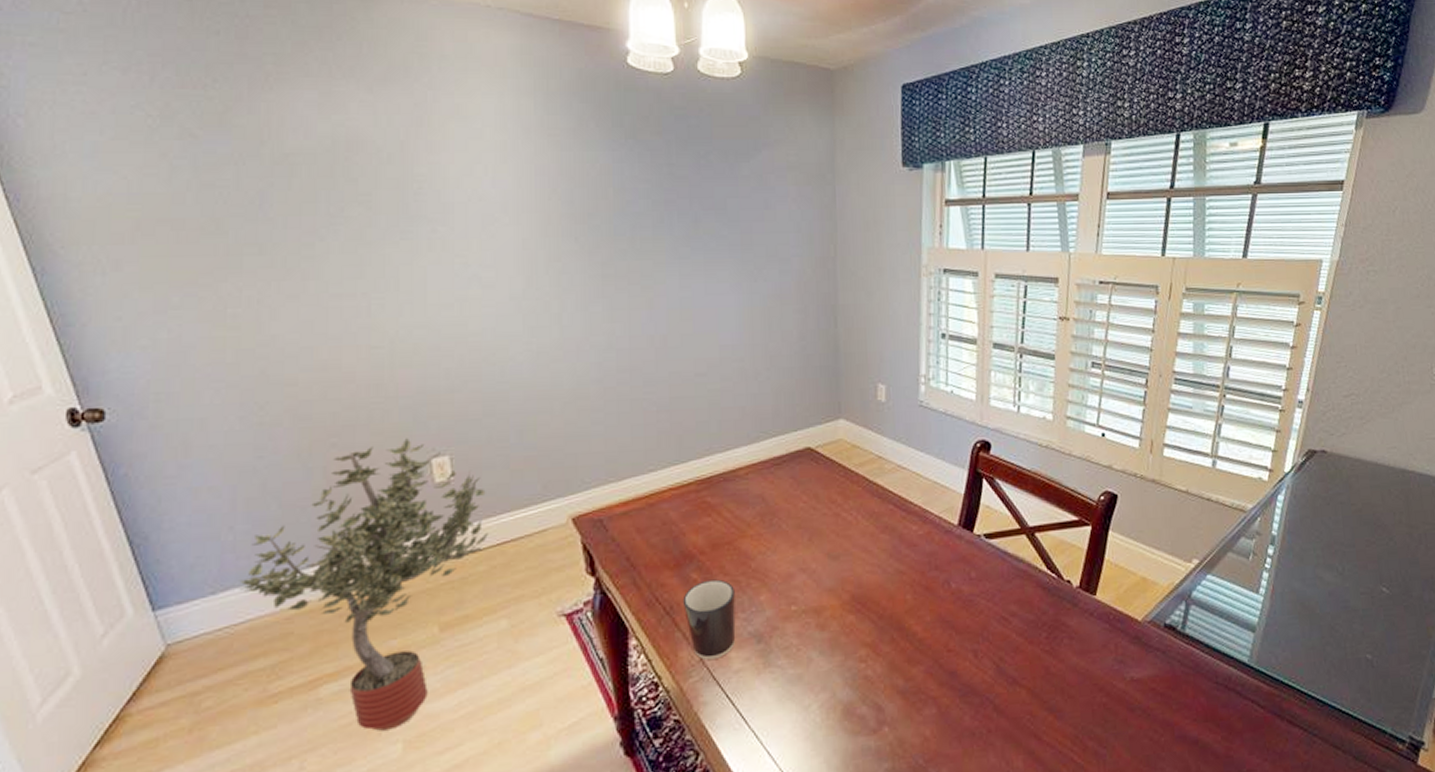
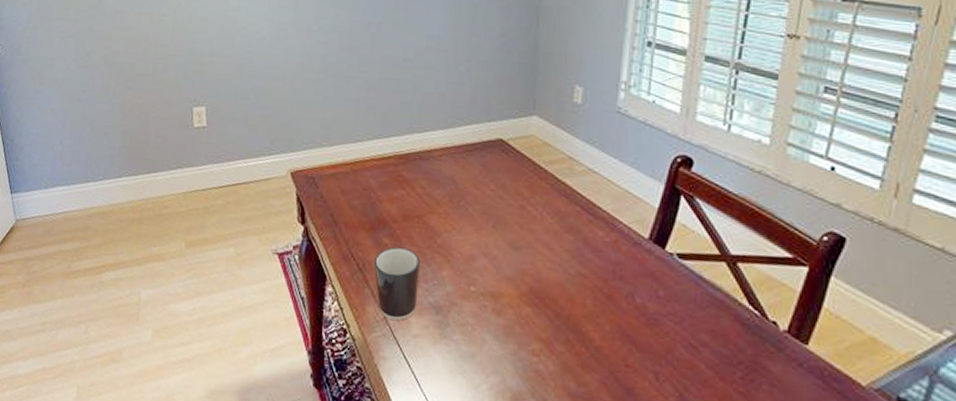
potted tree: present [239,438,488,731] -> none [61,89,229,318]

